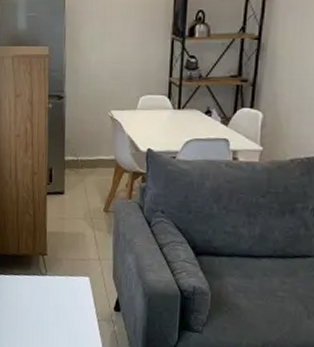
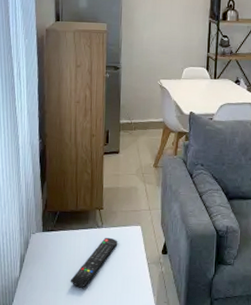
remote control: none [12,286,64,338] -> present [70,237,118,287]

